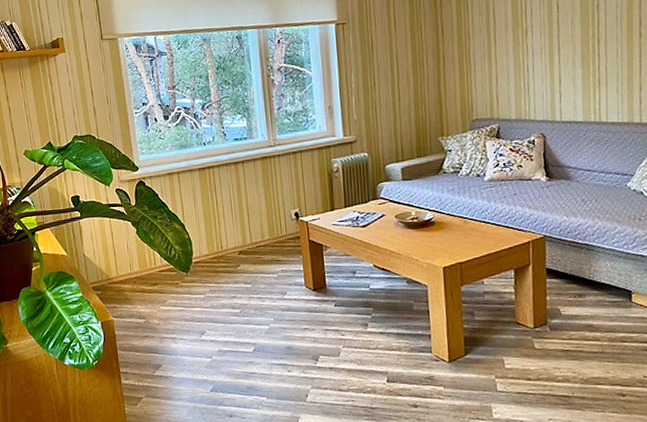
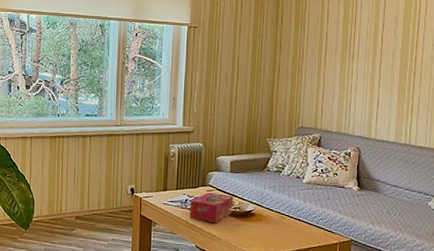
tissue box: none [362,205,410,239] -> present [190,191,234,224]

